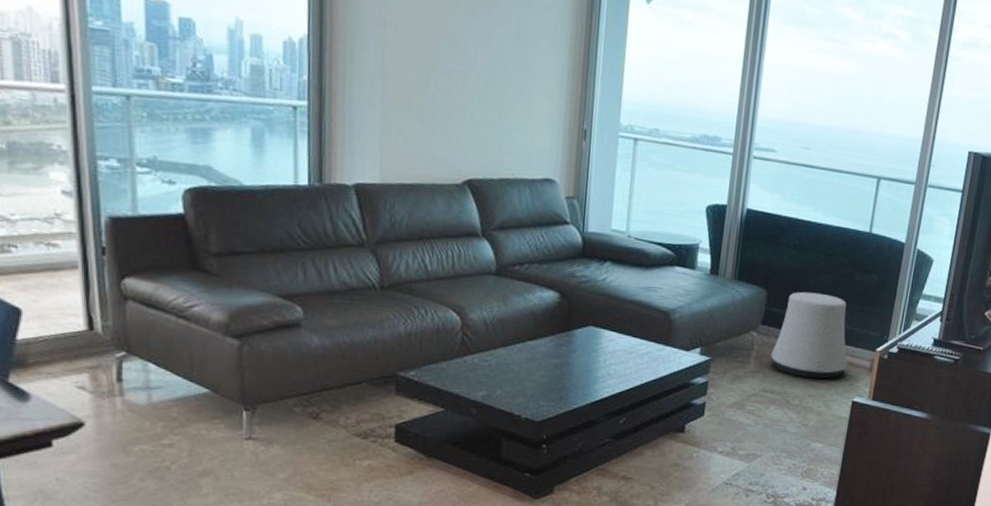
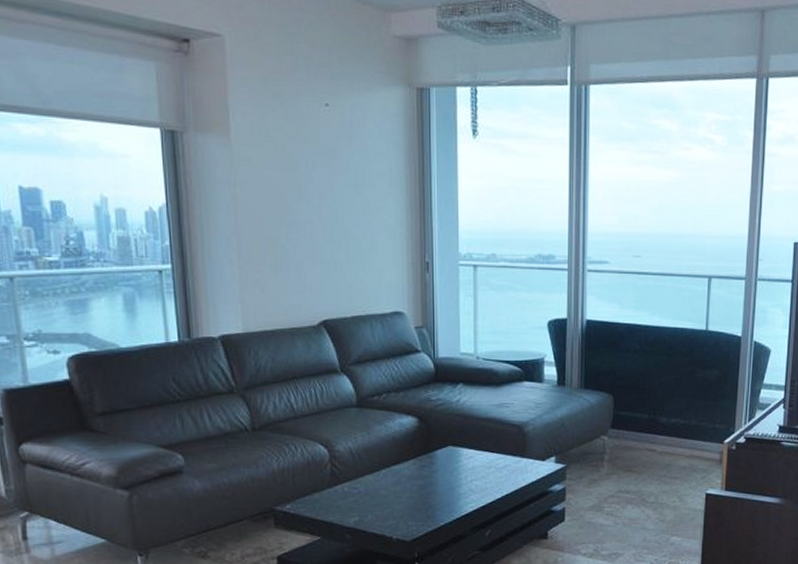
stool: present [770,291,848,379] -> none [622,393,698,476]

